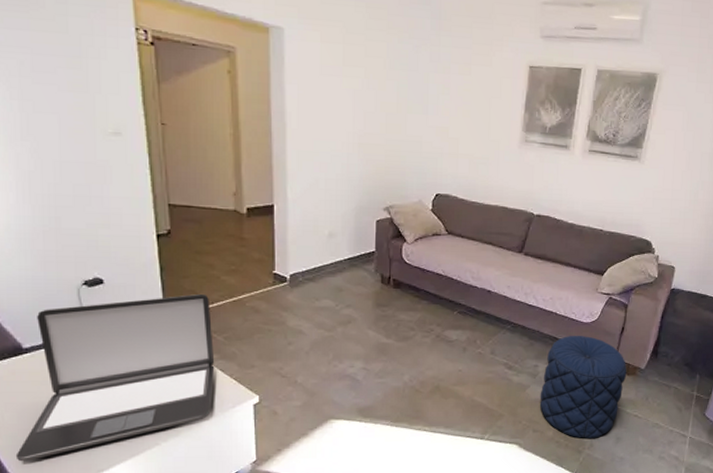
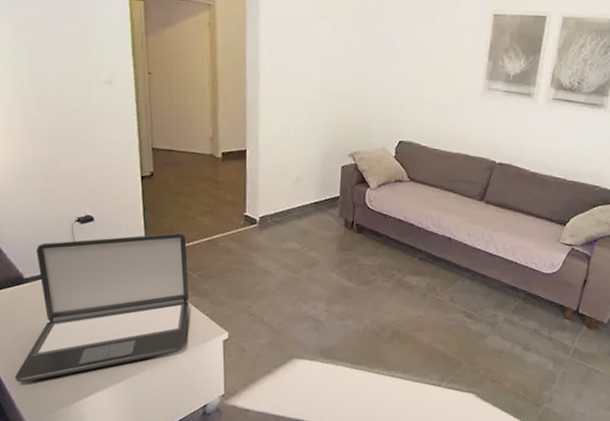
pouf: present [540,335,627,438] -> none [498,285,589,392]

